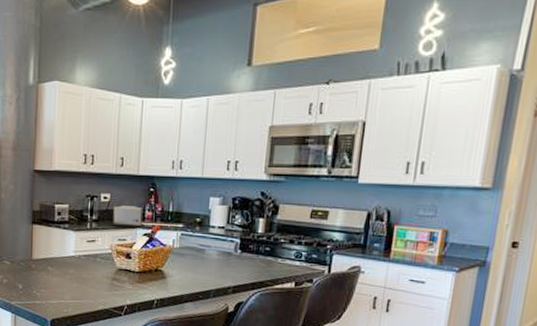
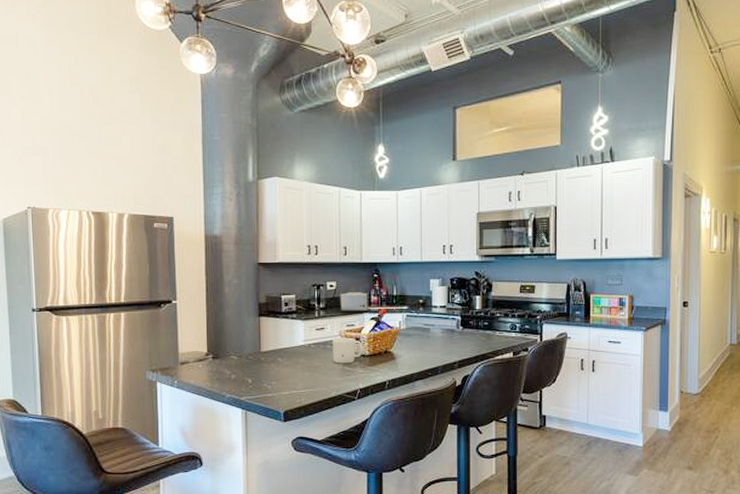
mug: none [102,251,133,279] -> present [332,337,363,364]

